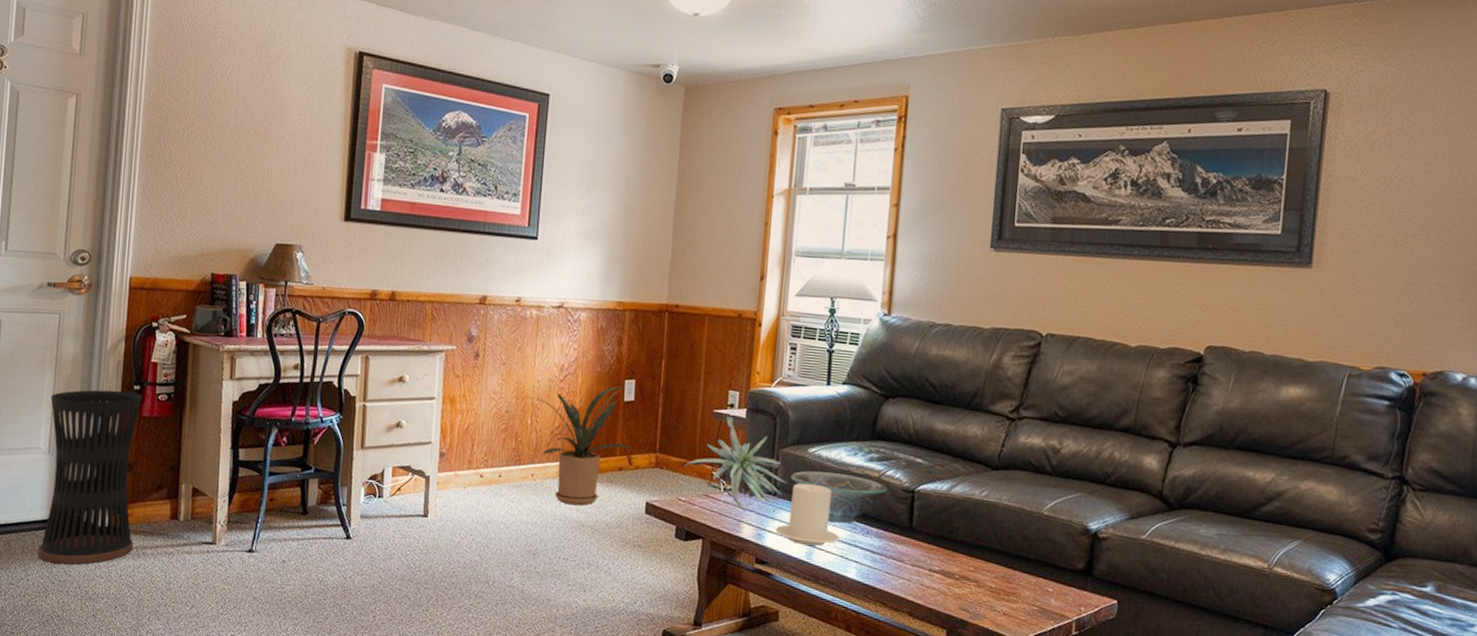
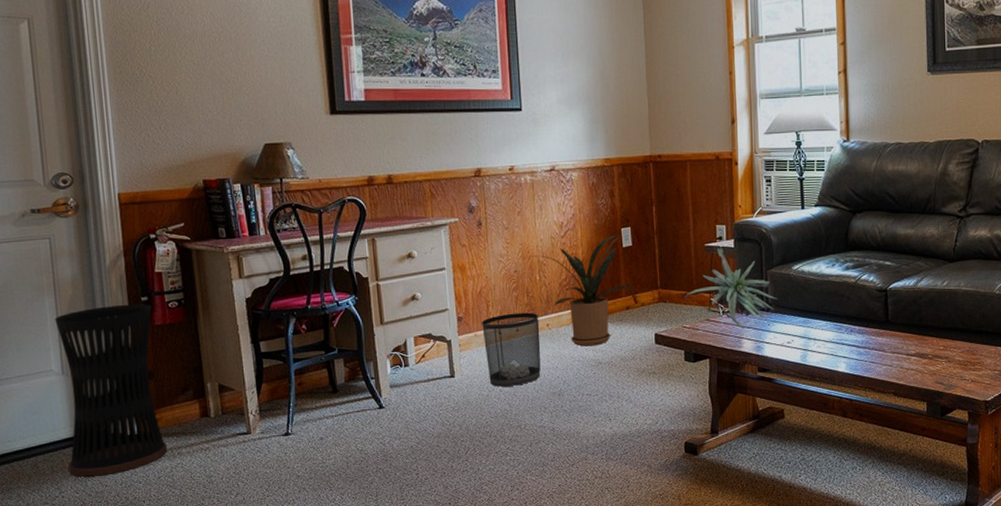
mug: present [192,304,231,336] -> none [190,210,231,241]
waste bin: none [463,456,525,537] -> present [482,312,541,387]
candle: present [776,483,840,546] -> none [773,296,829,350]
decorative bowl: present [790,470,888,524] -> none [779,283,864,327]

